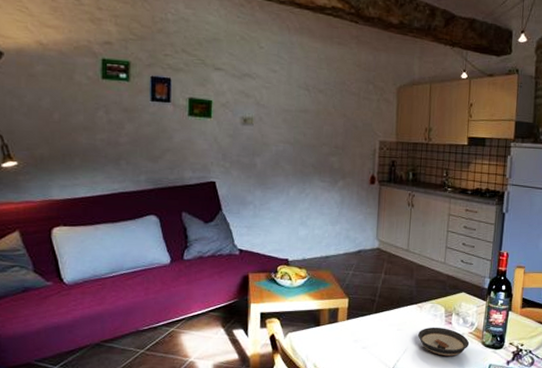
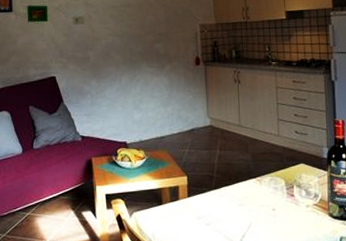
saucer: present [418,327,470,356] -> none [261,200,316,230]

